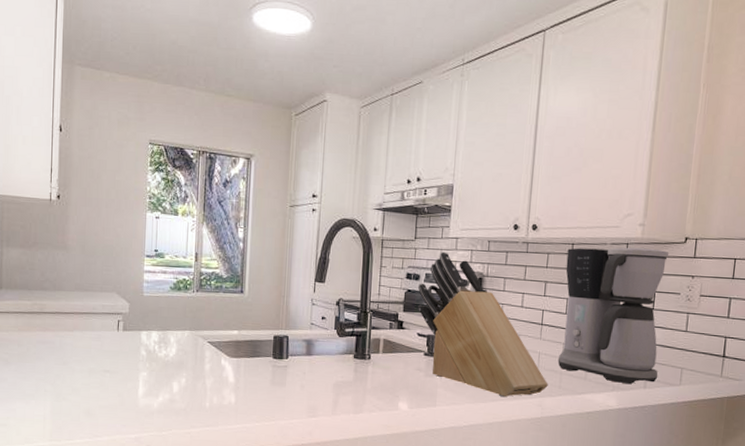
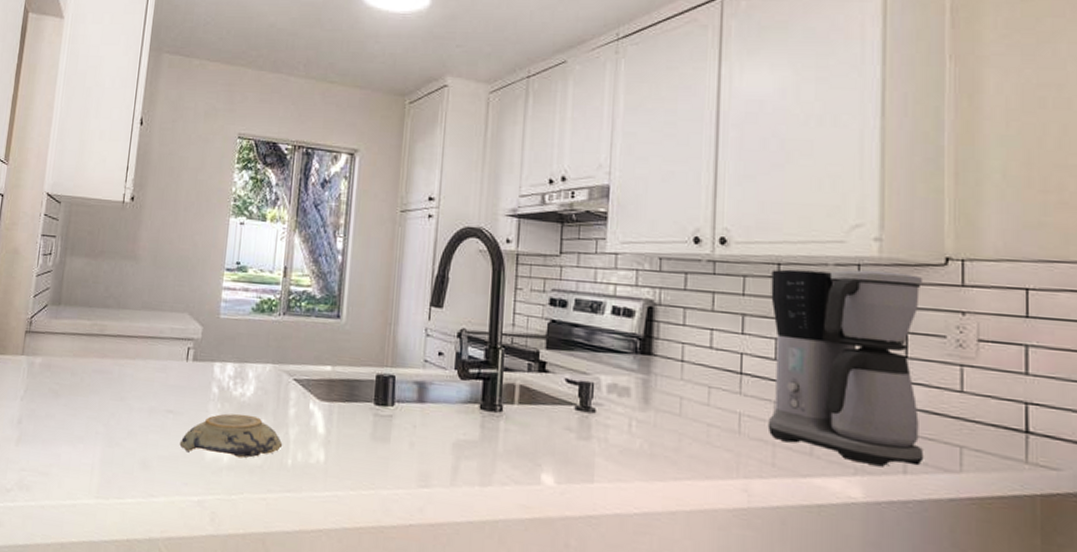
decorative bowl: none [117,370,201,404] -> present [179,413,283,459]
knife block: present [417,251,548,398] -> none [564,271,756,476]

